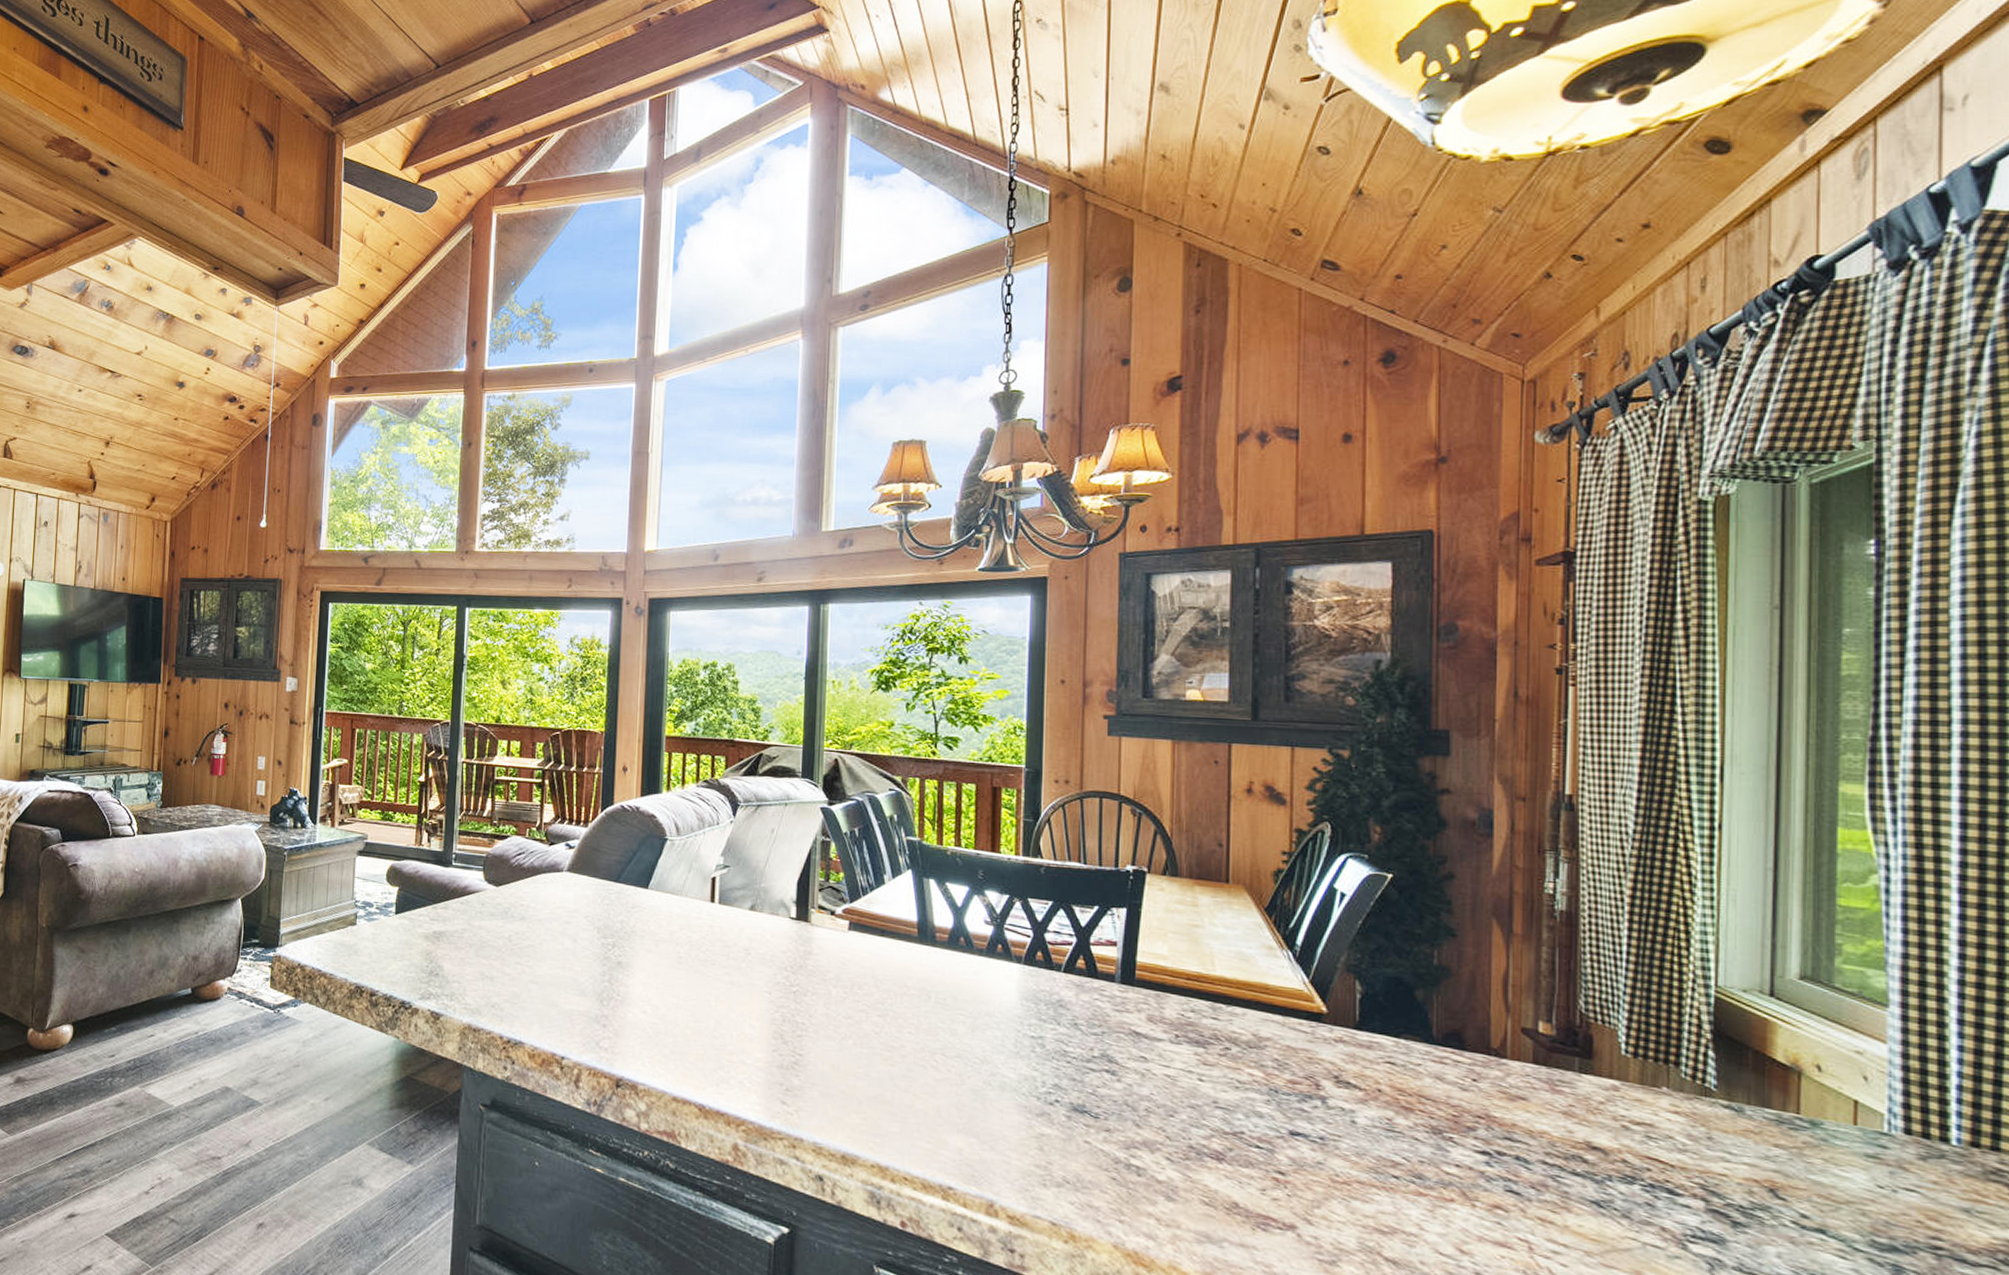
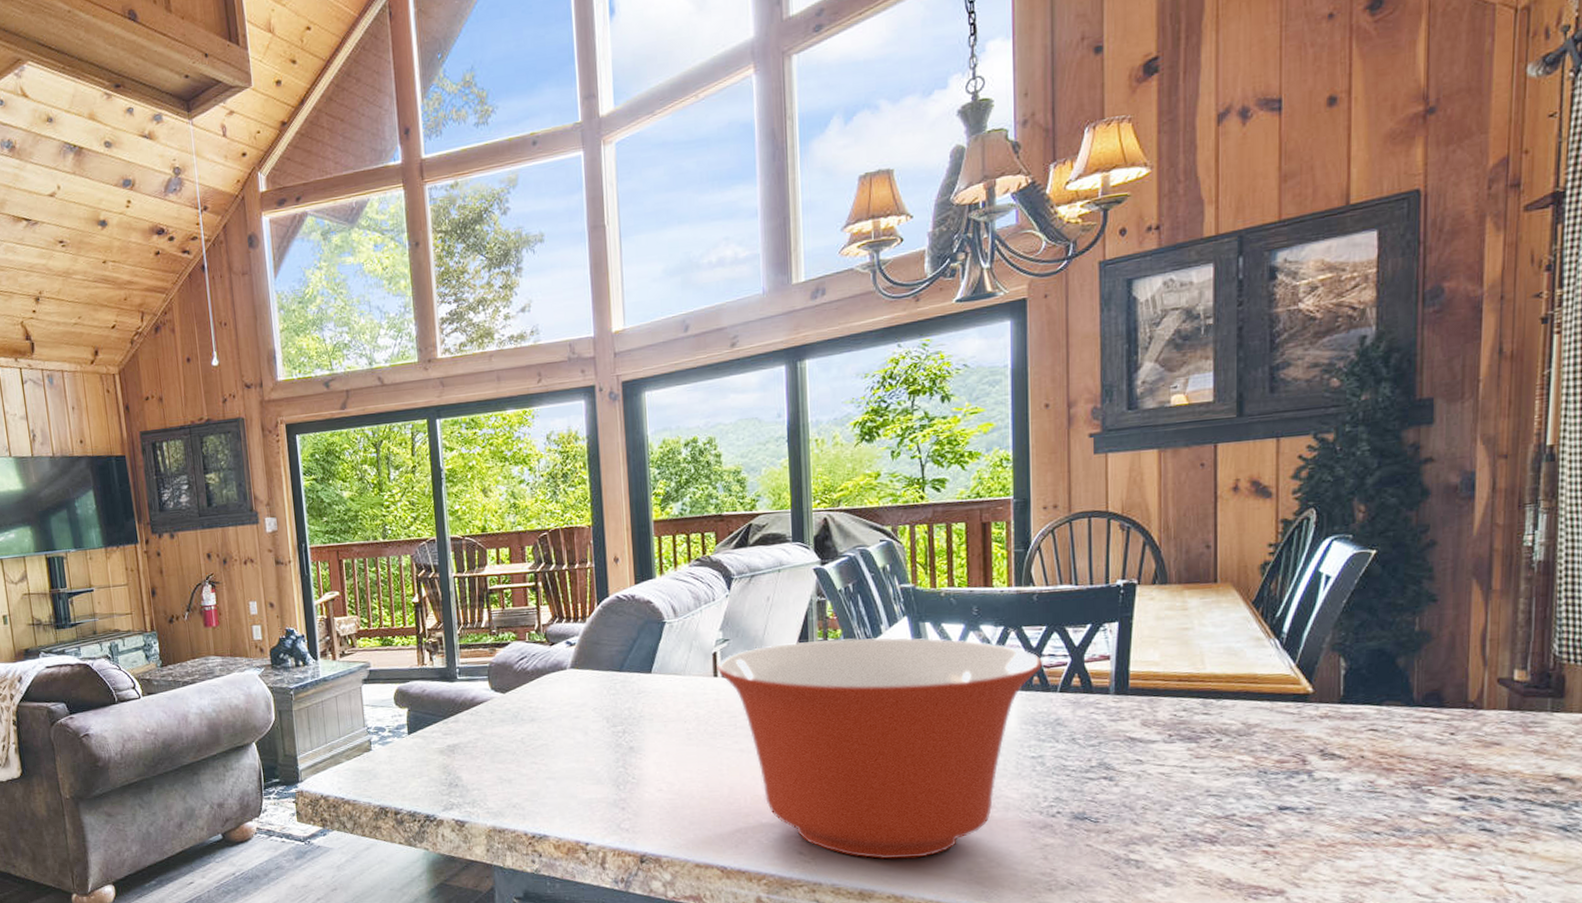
mixing bowl: none [714,878,1048,1128] -> present [716,637,1043,860]

